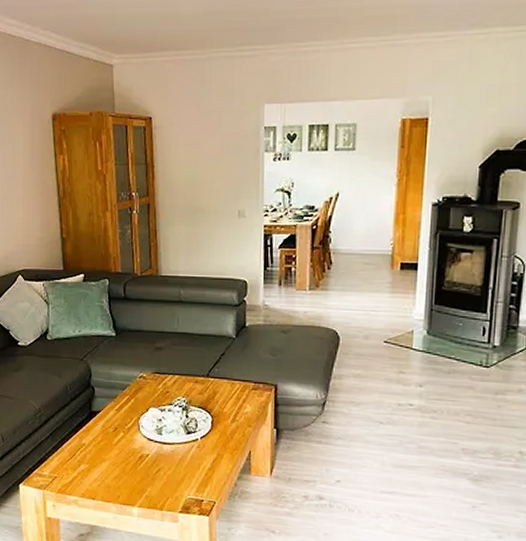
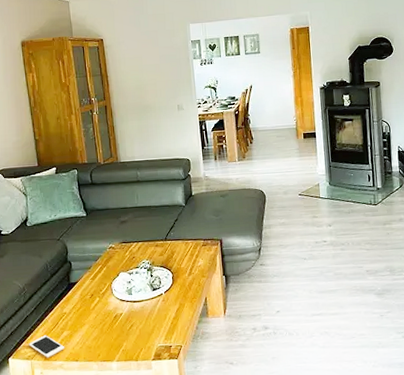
cell phone: none [42,465,81,491] -> present [29,335,65,358]

